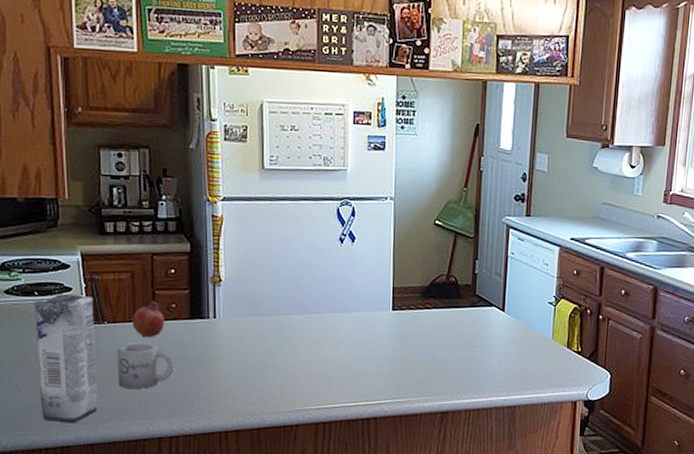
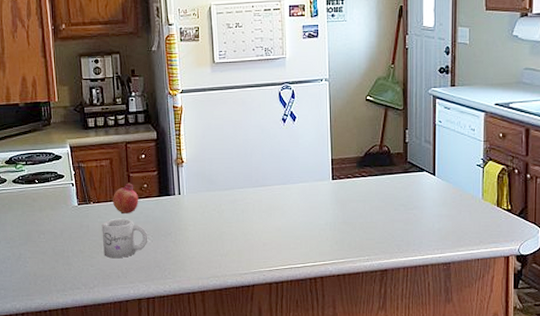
juice carton: present [34,294,98,423] -> none [35,181,89,289]

